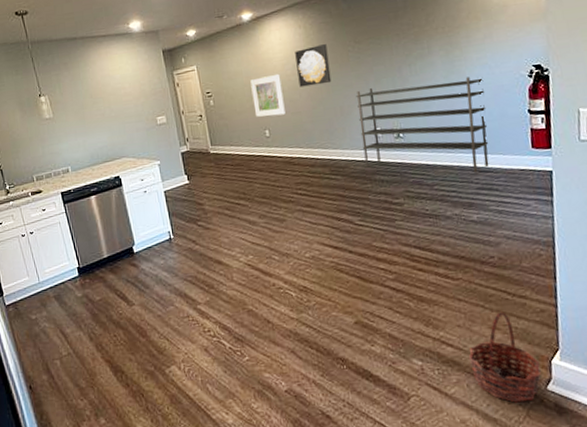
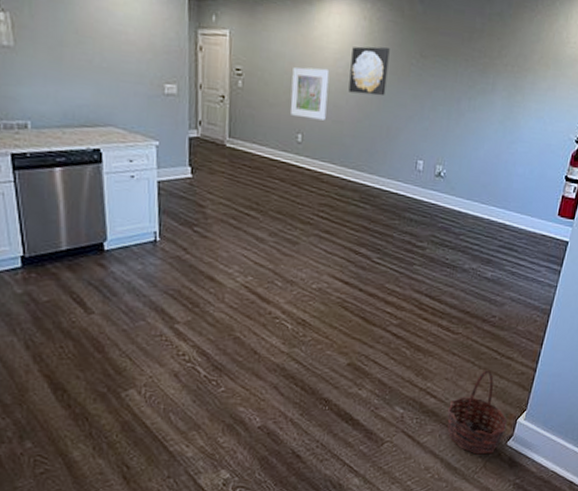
shelving unit: present [356,76,489,173] -> none [398,114,535,230]

